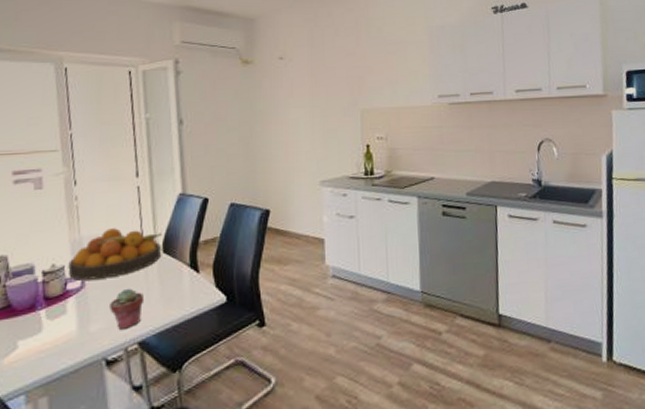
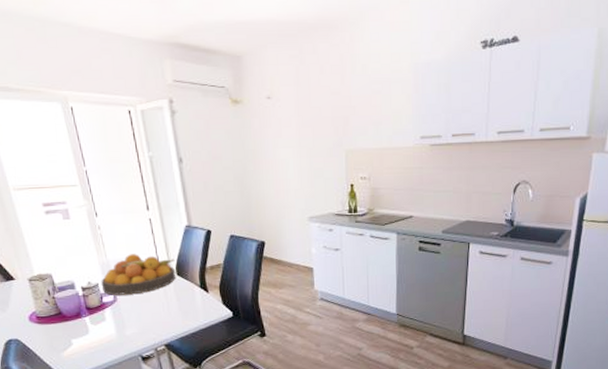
potted succulent: present [109,288,145,330] -> none [139,302,166,334]

